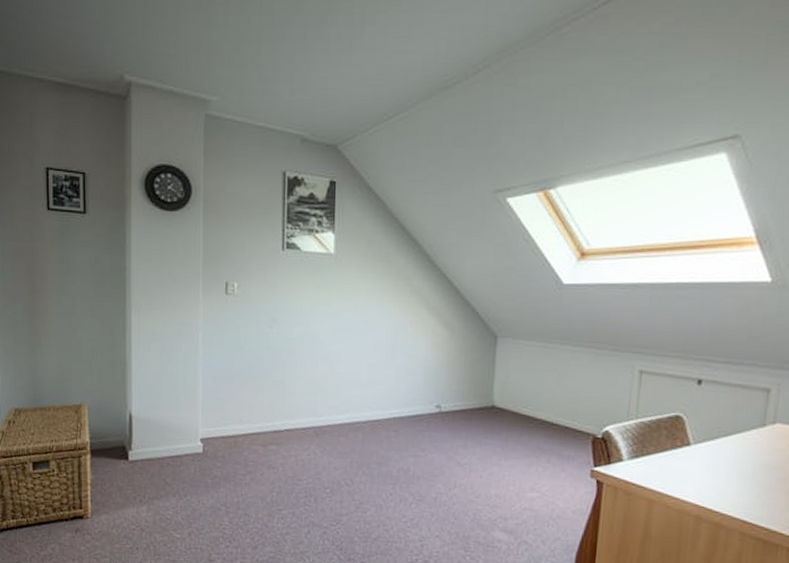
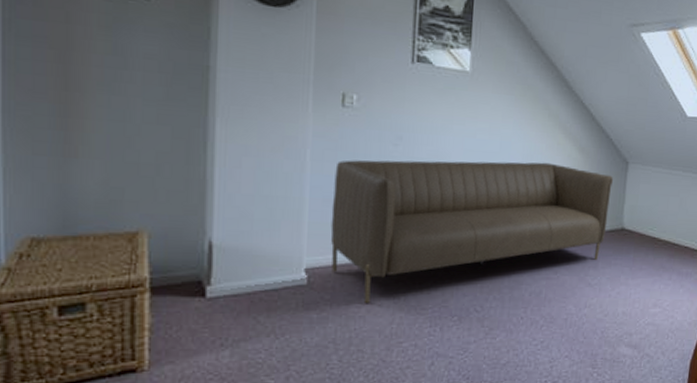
sofa: none [220,338,481,473] -> present [330,160,613,304]

